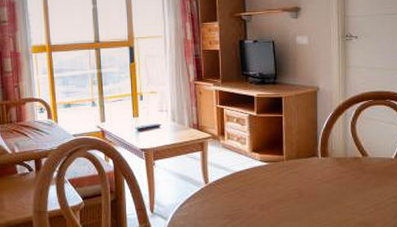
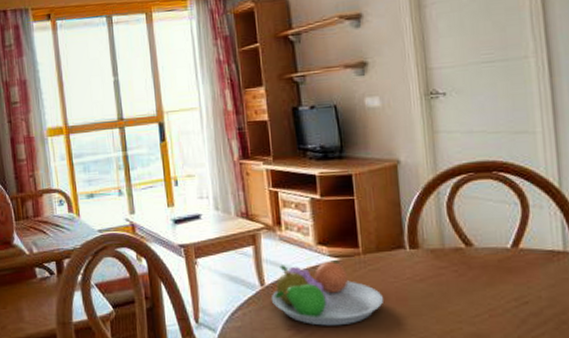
fruit bowl: none [212,165,298,216] -> present [270,260,383,326]

